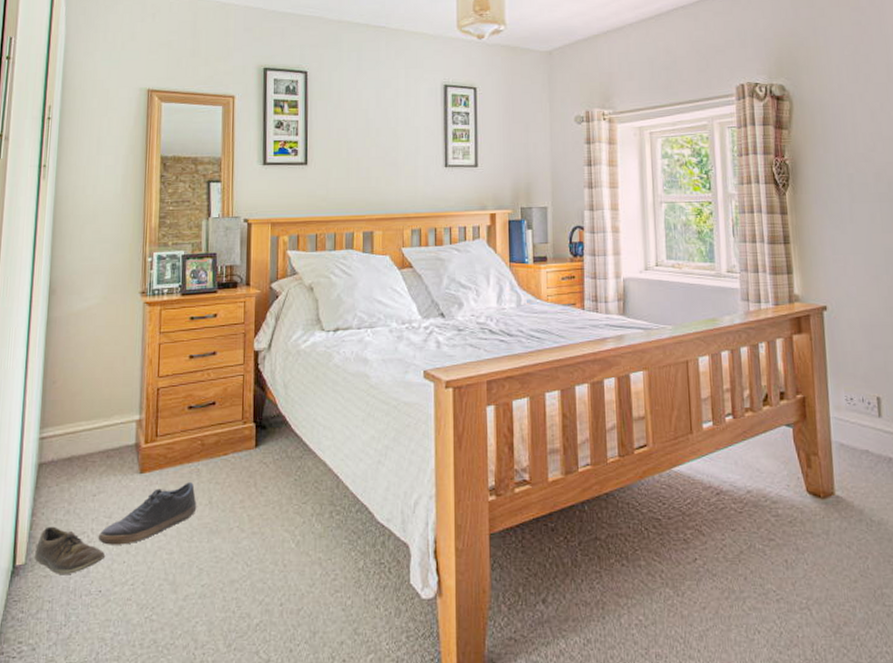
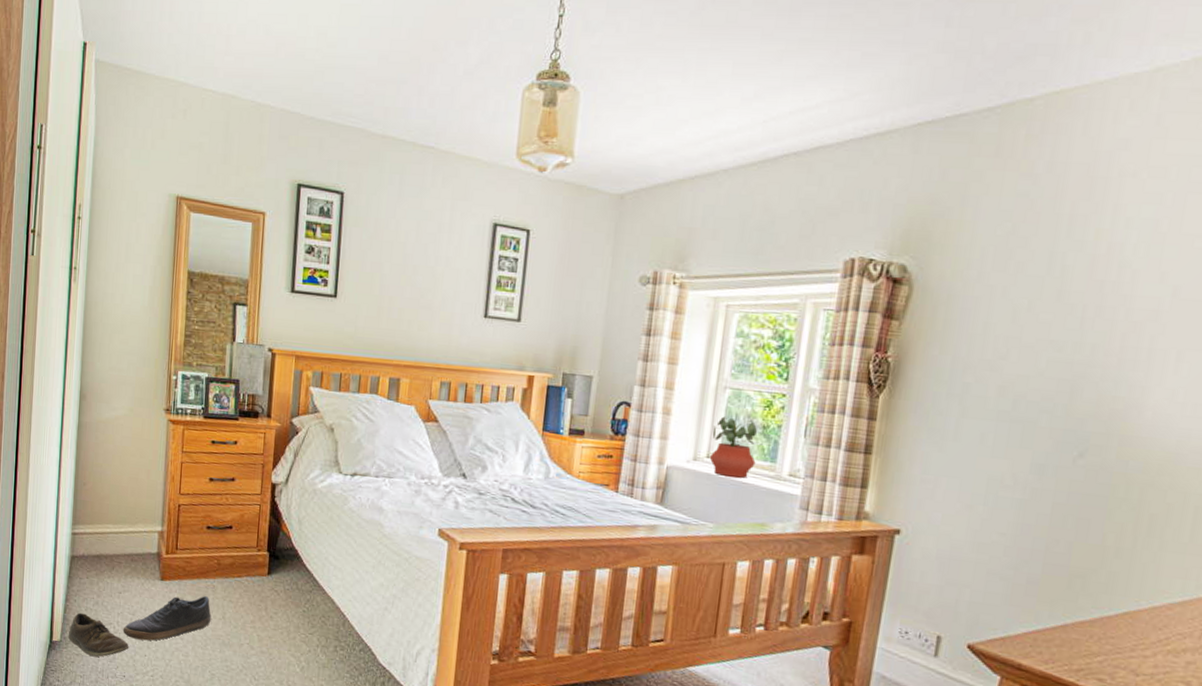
potted plant: none [656,227,698,281] -> present [709,416,757,478]

